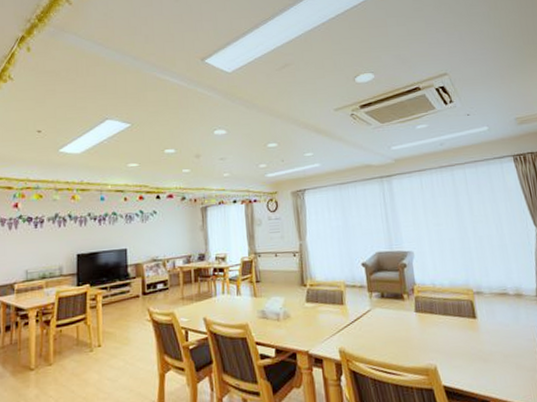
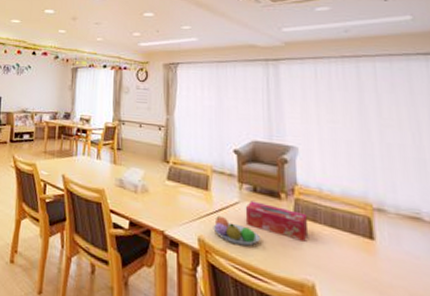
fruit bowl: none [351,325,391,349] -> present [213,215,260,247]
tissue box: none [376,306,428,333] -> present [245,201,309,242]

